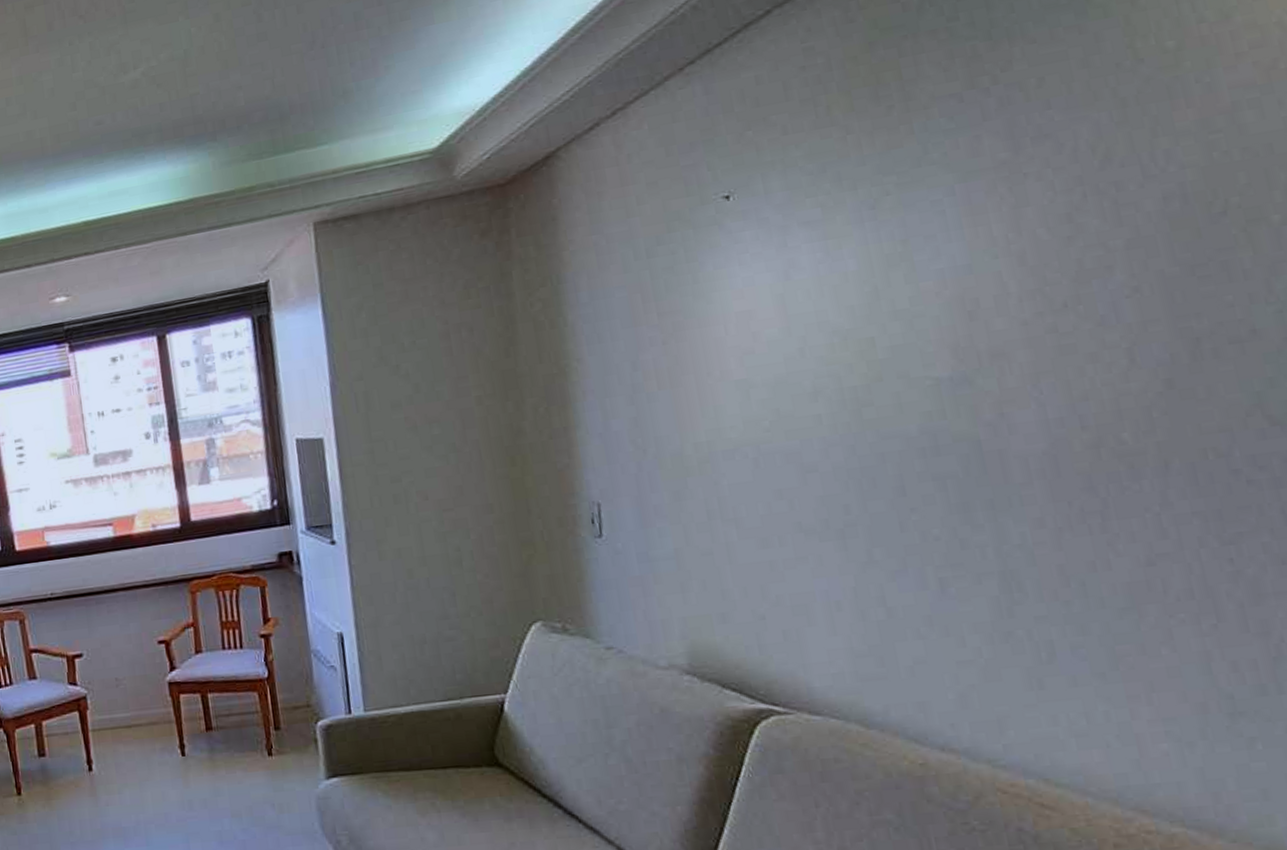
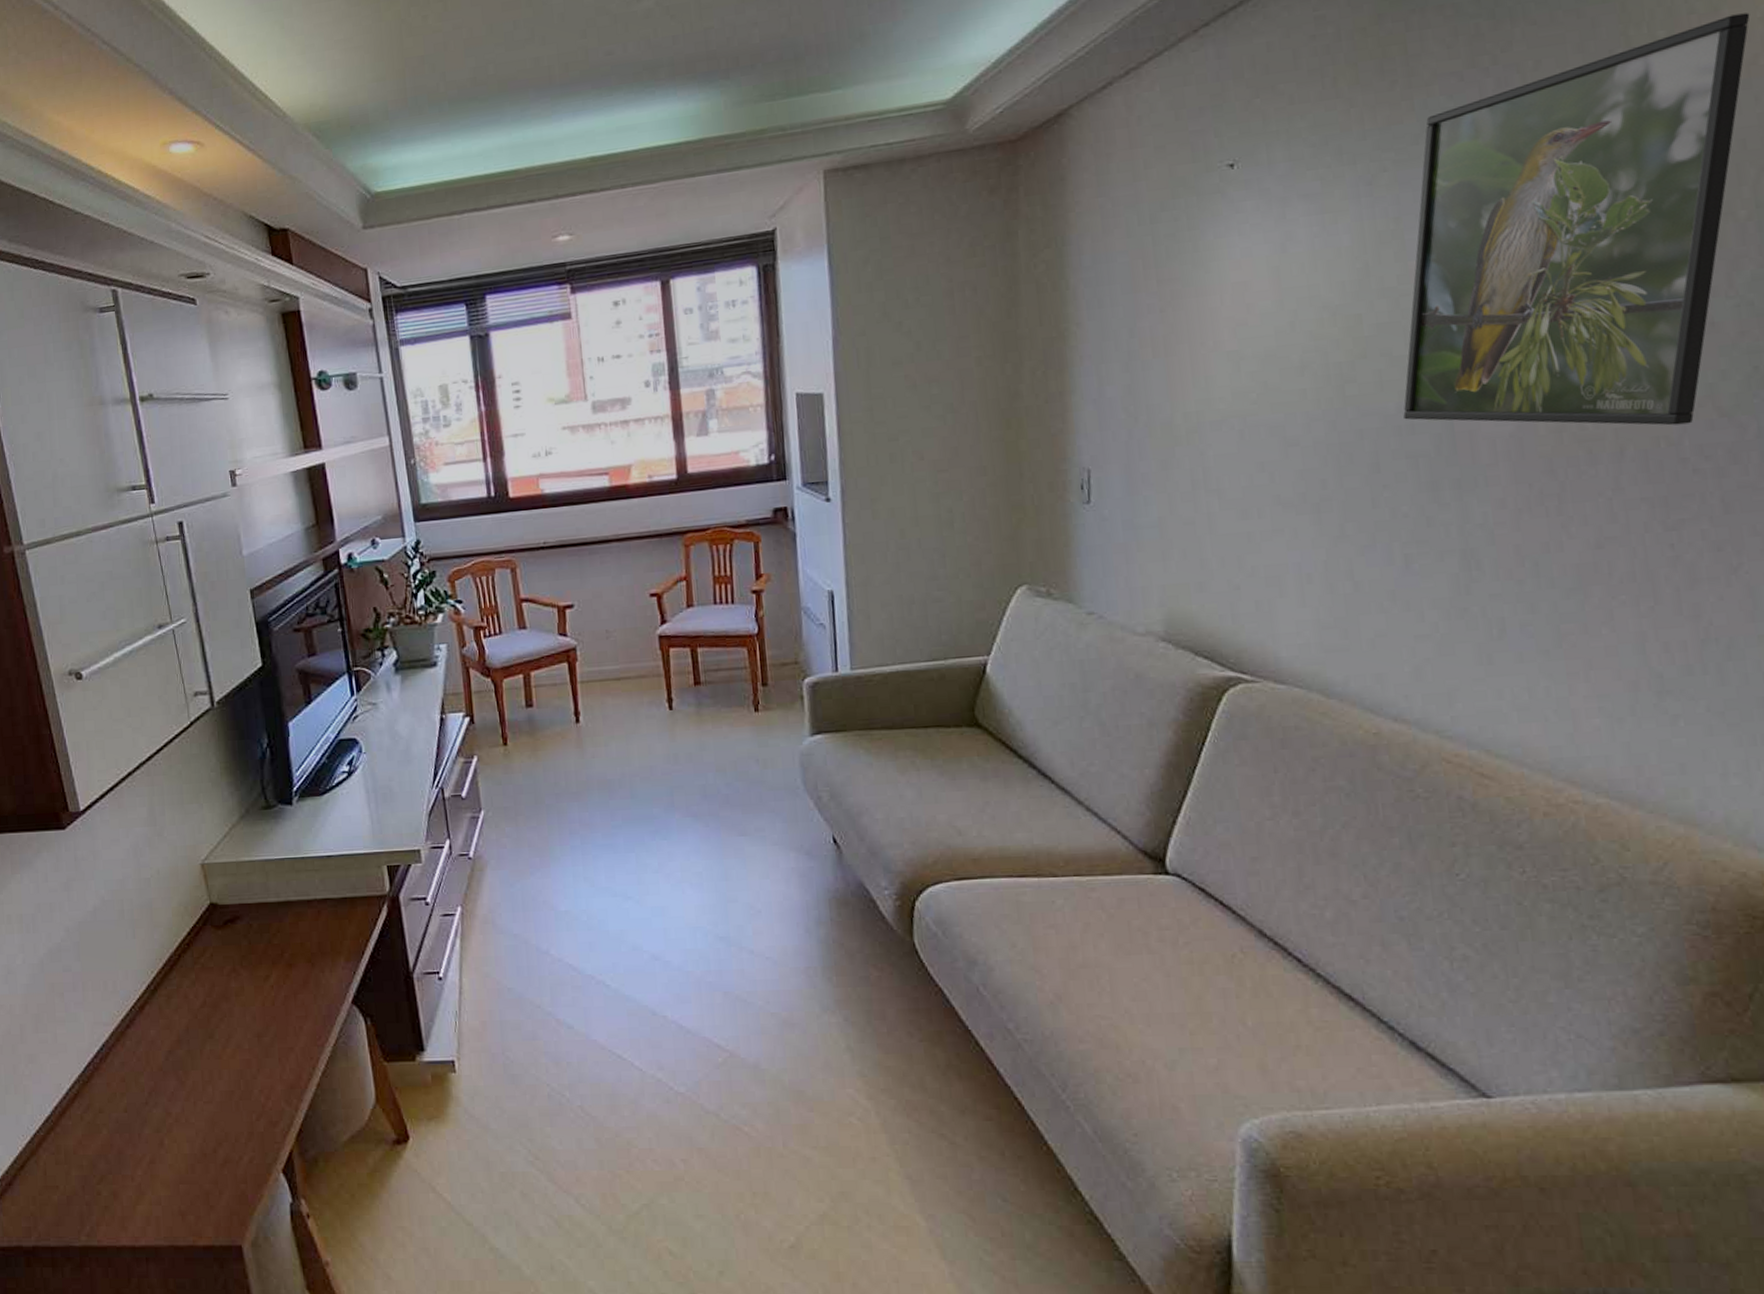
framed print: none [926,18,1265,442] -> present [1403,13,1750,426]

